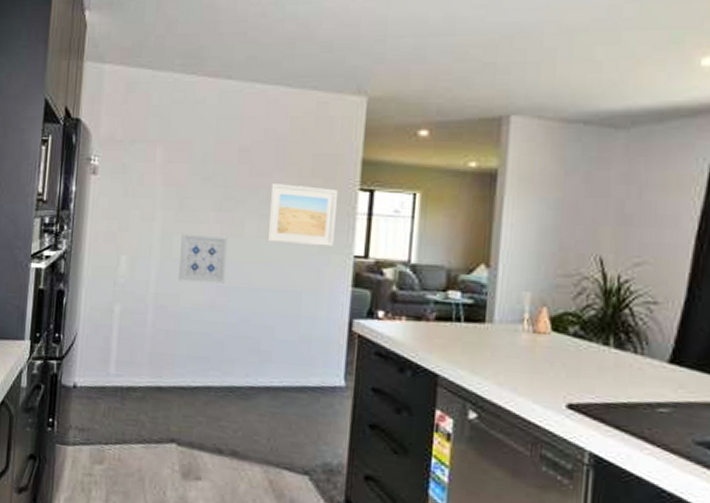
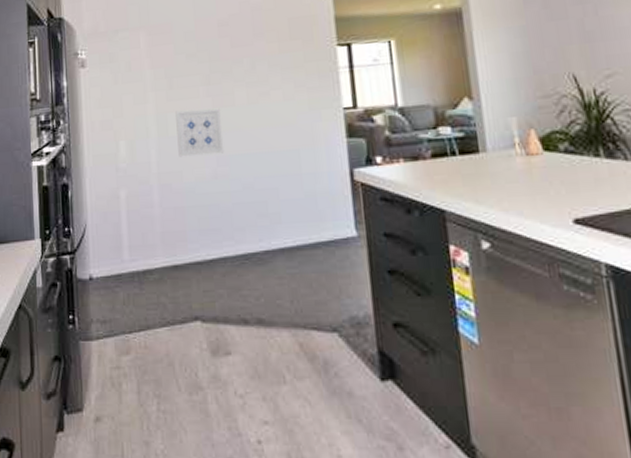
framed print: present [267,183,337,247] -> none [253,48,322,107]

